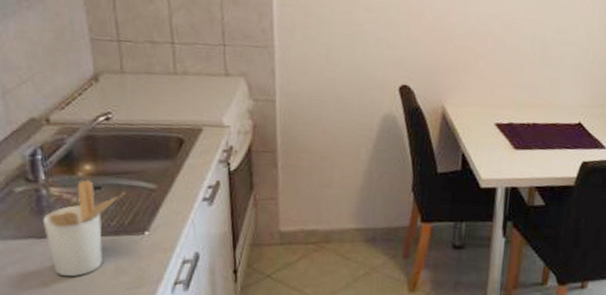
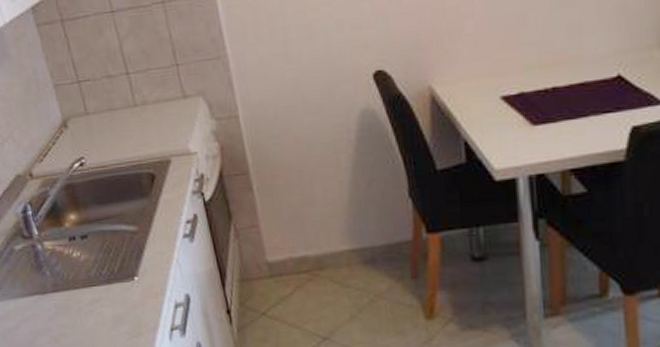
utensil holder: present [42,179,125,277] -> none [42,229,110,331]

